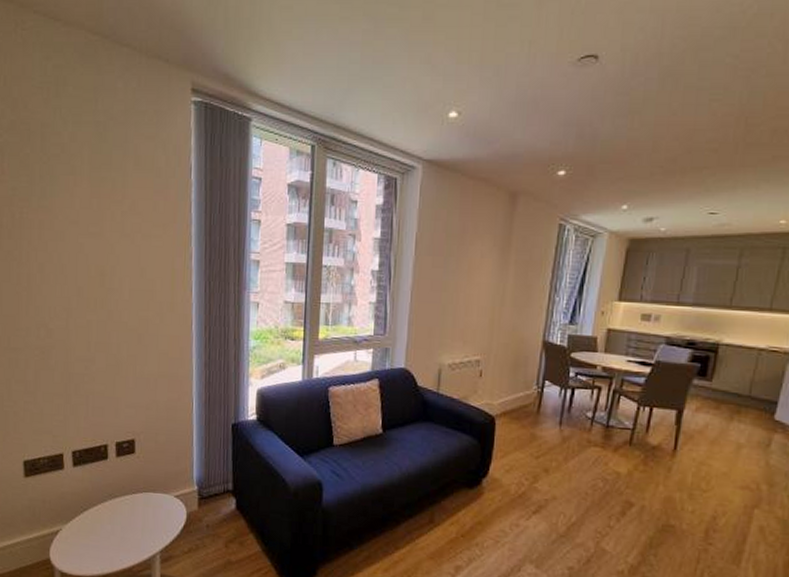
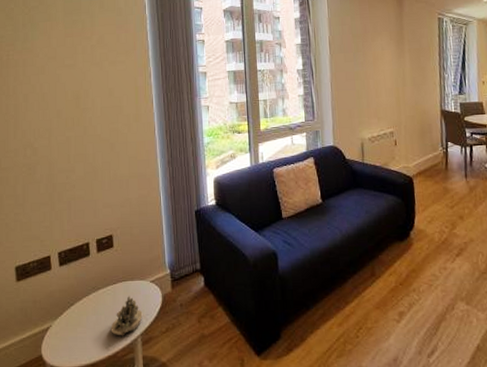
succulent planter: none [127,509,164,551] -> present [111,296,143,336]

